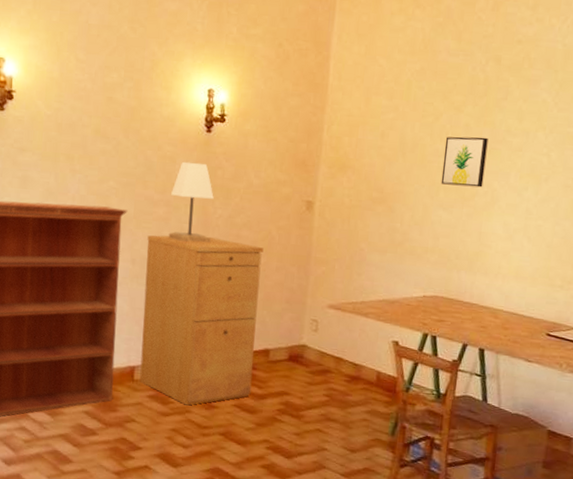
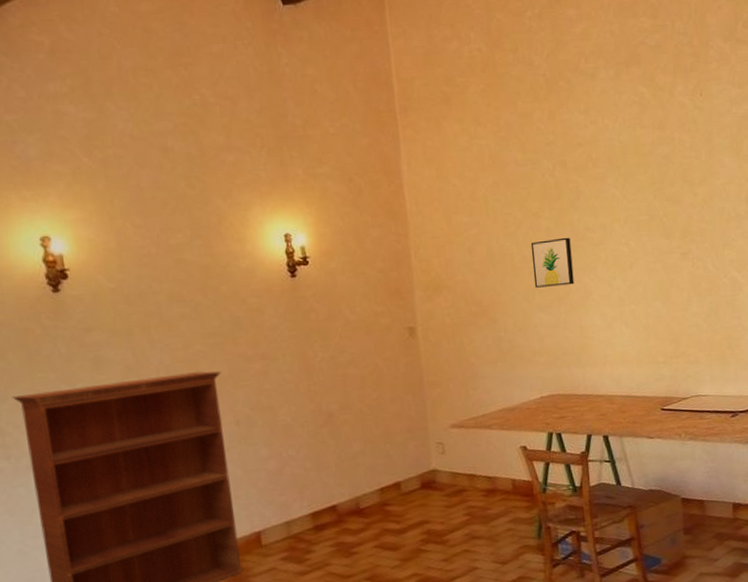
filing cabinet: present [139,235,264,406] -> none [248,381,390,559]
lamp: present [168,161,214,243] -> none [265,309,317,393]

